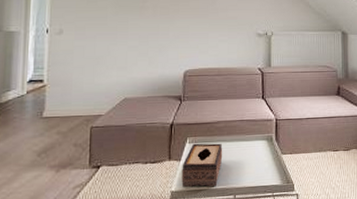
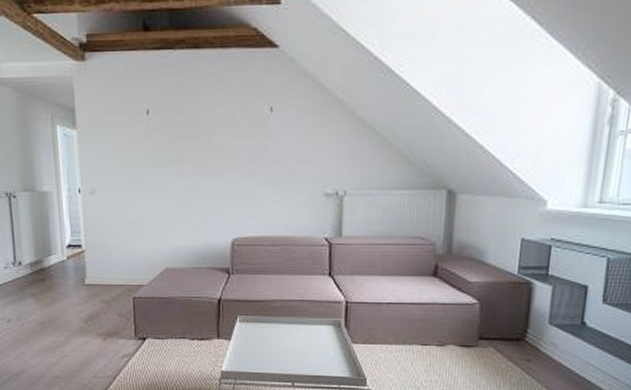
tissue box: present [181,143,223,187] -> none [232,322,279,372]

